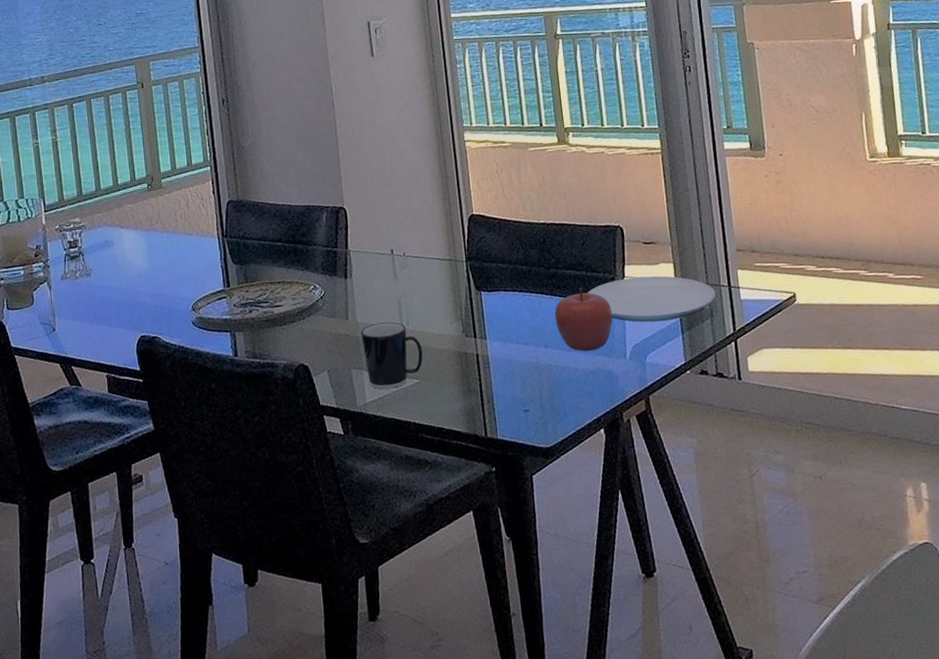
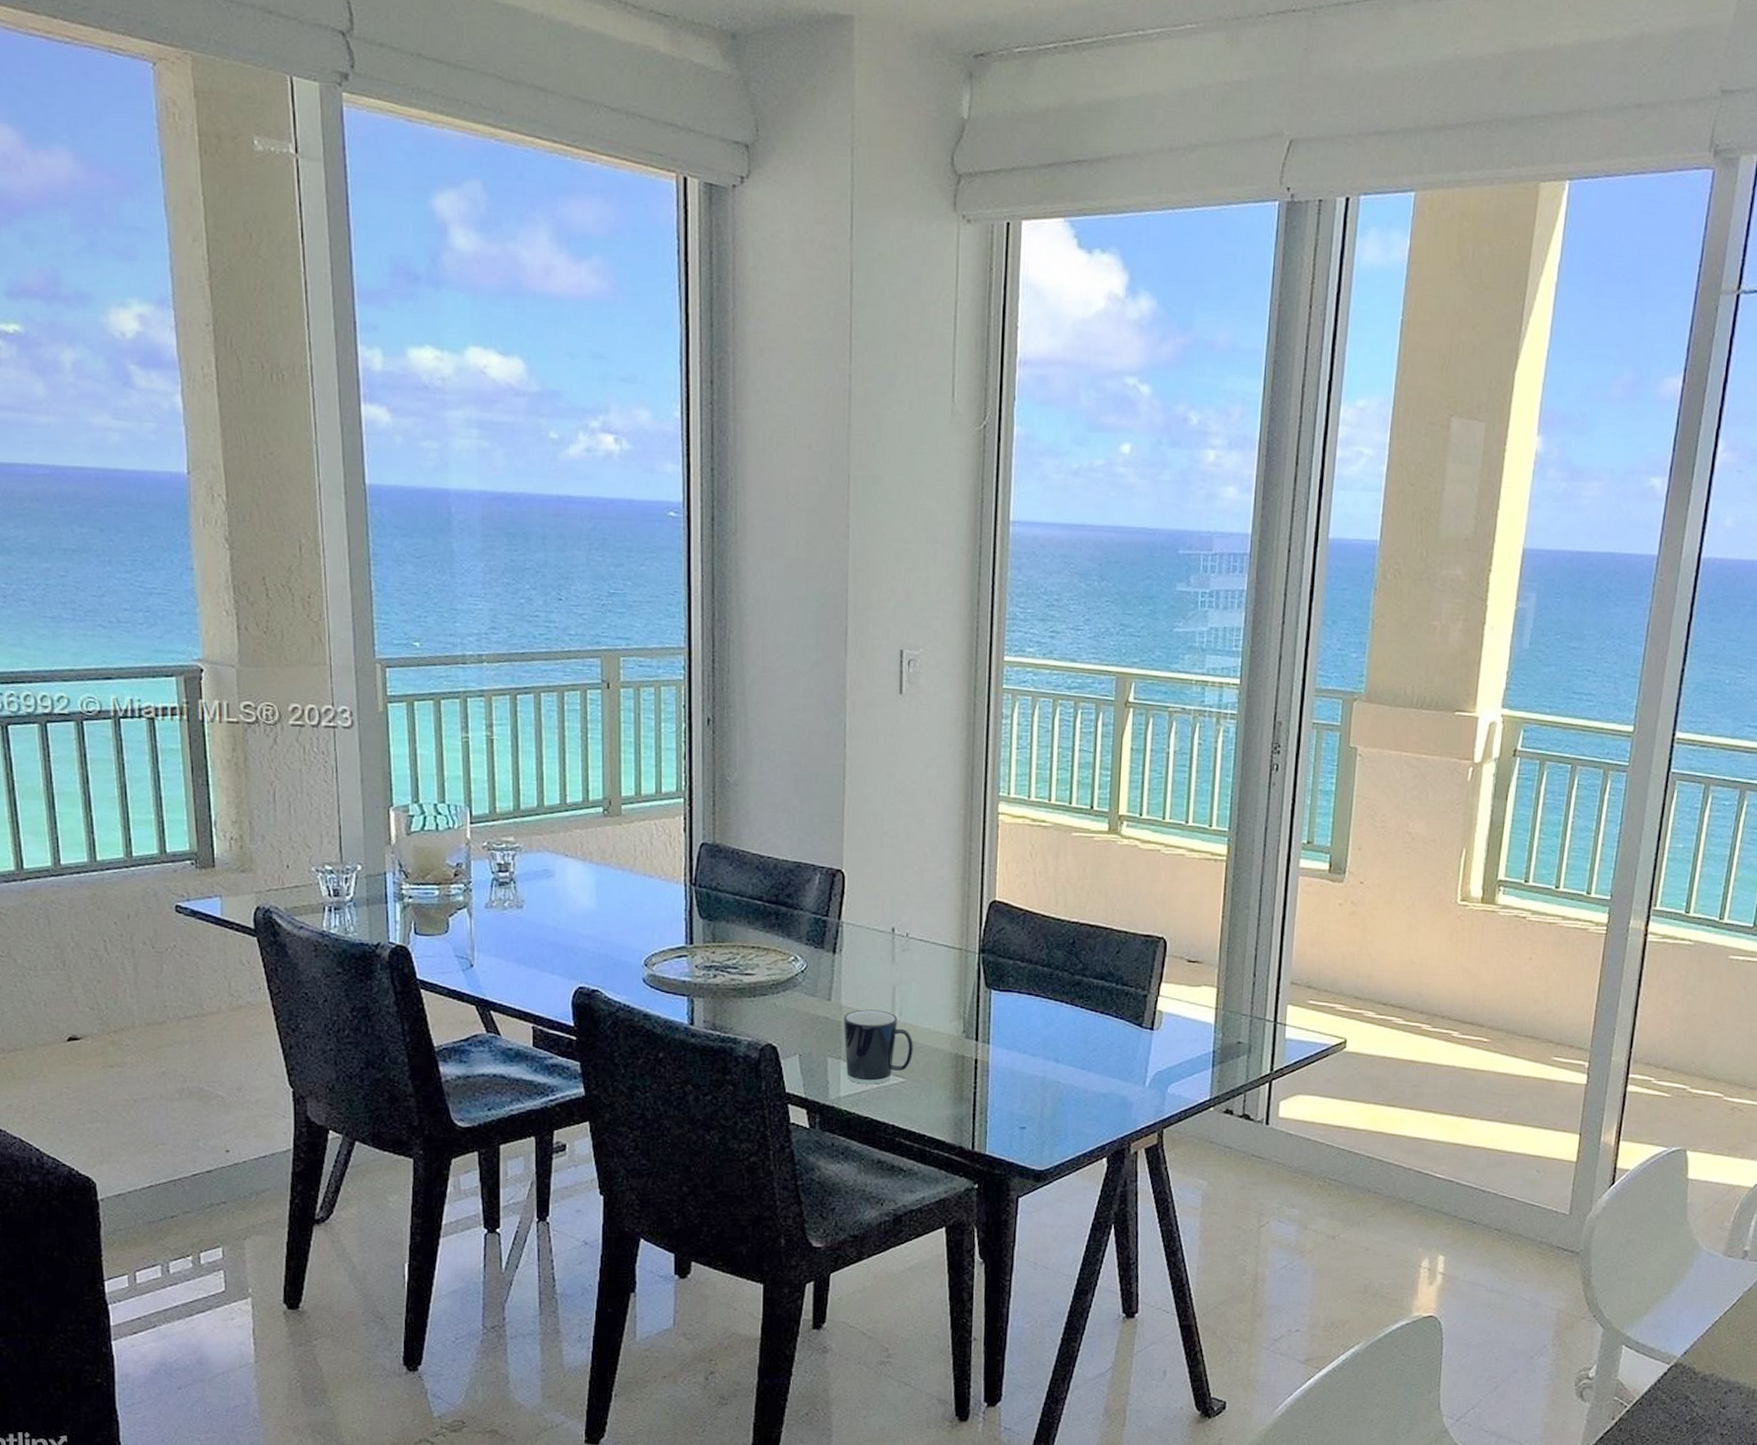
fruit: present [554,287,613,352] -> none [1072,1001,1139,1073]
plate: present [587,276,716,322] -> none [1113,997,1259,1050]

